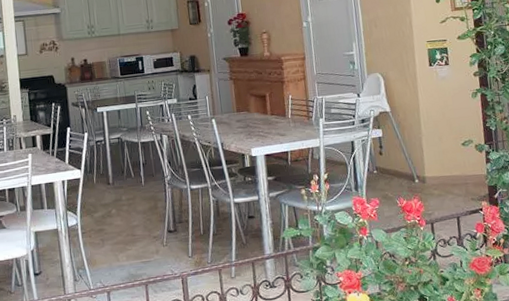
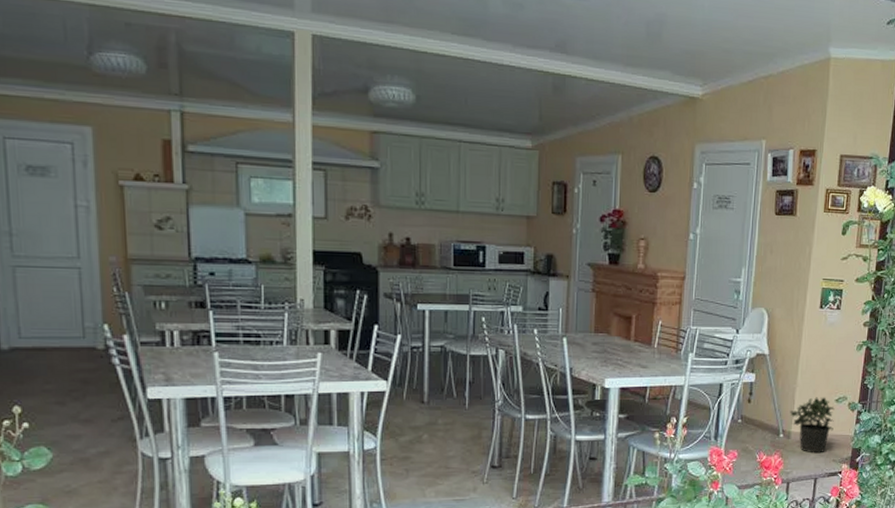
potted plant: none [420,142,466,195] -> present [789,397,835,454]

